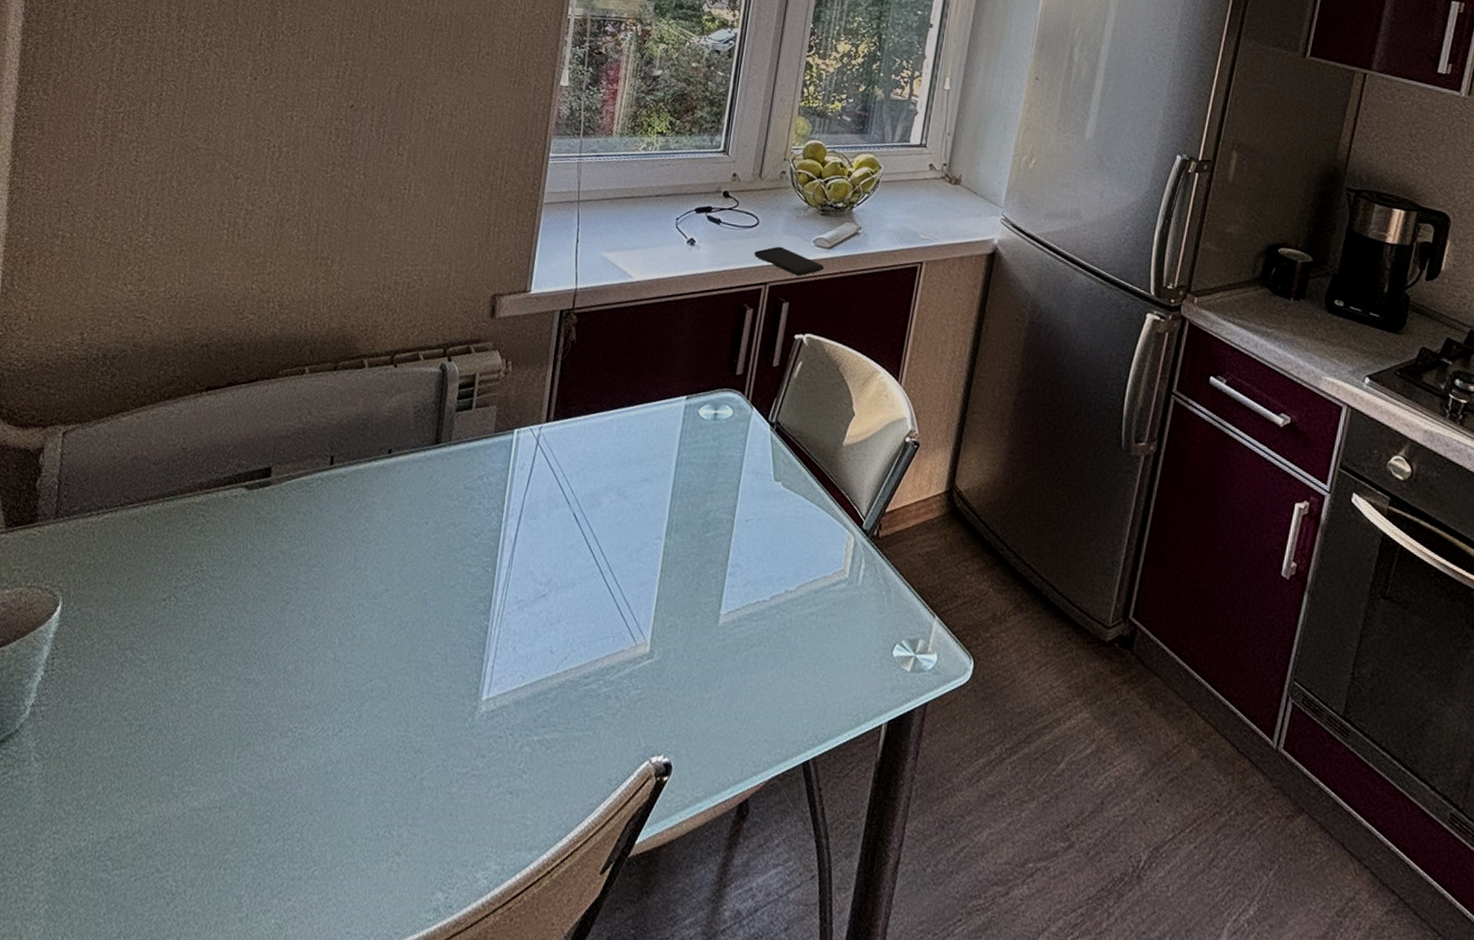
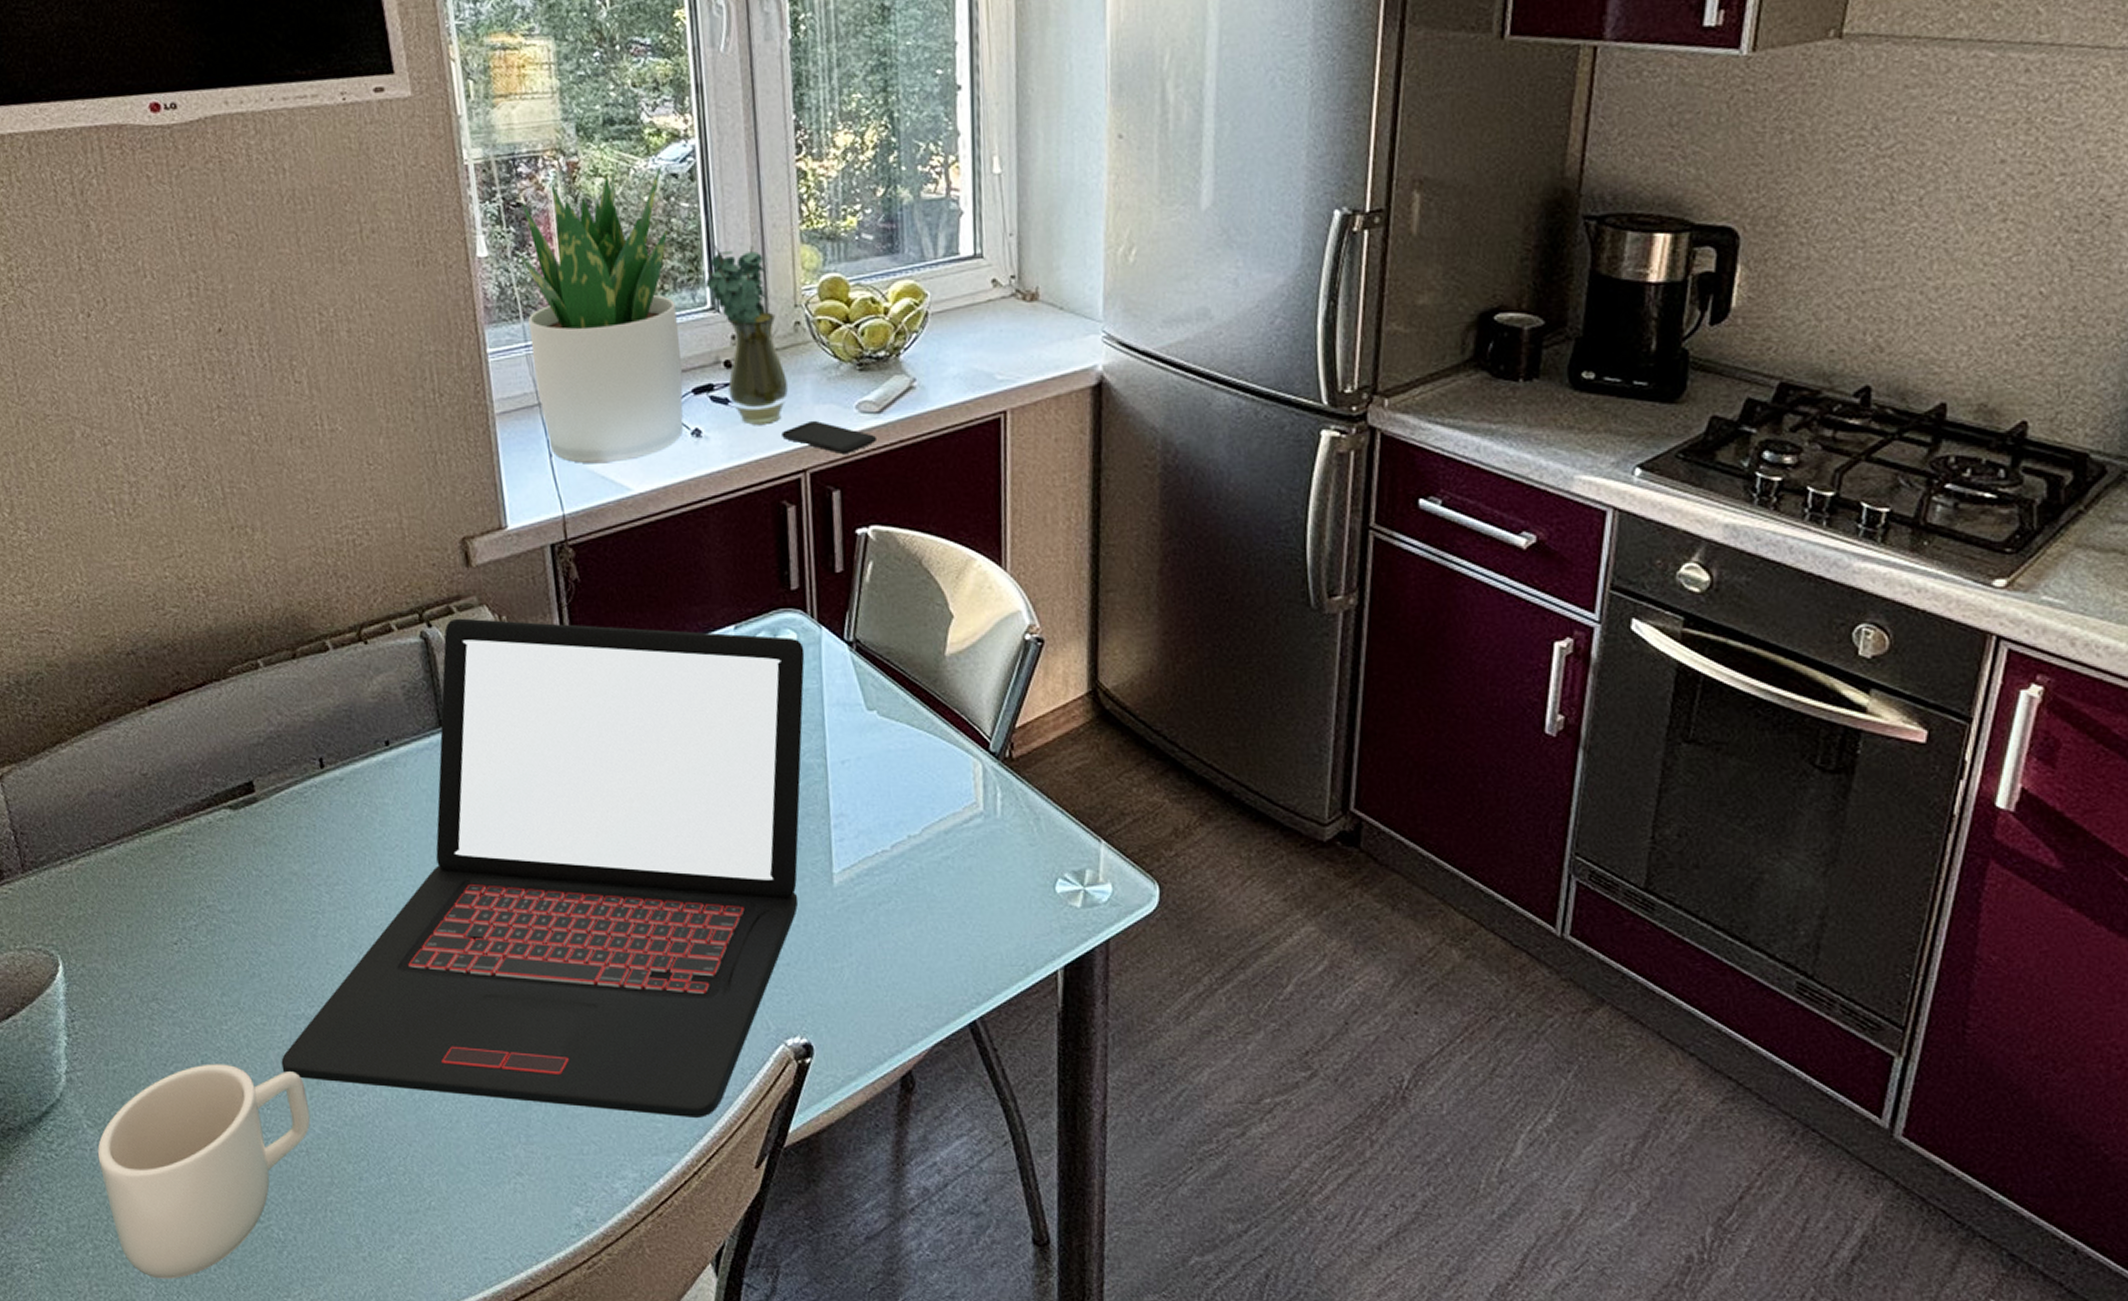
mug: none [26,714,236,919] -> present [97,1063,311,1279]
laptop: none [221,357,736,820] -> present [281,618,805,1118]
planter: none [578,36,710,255] -> present [515,164,684,464]
vase: none [721,106,769,244] -> present [705,245,789,425]

